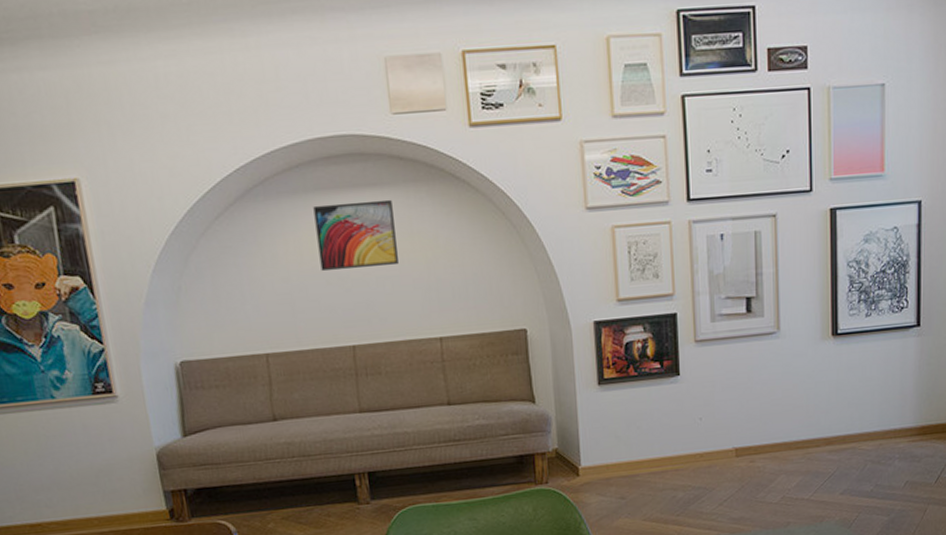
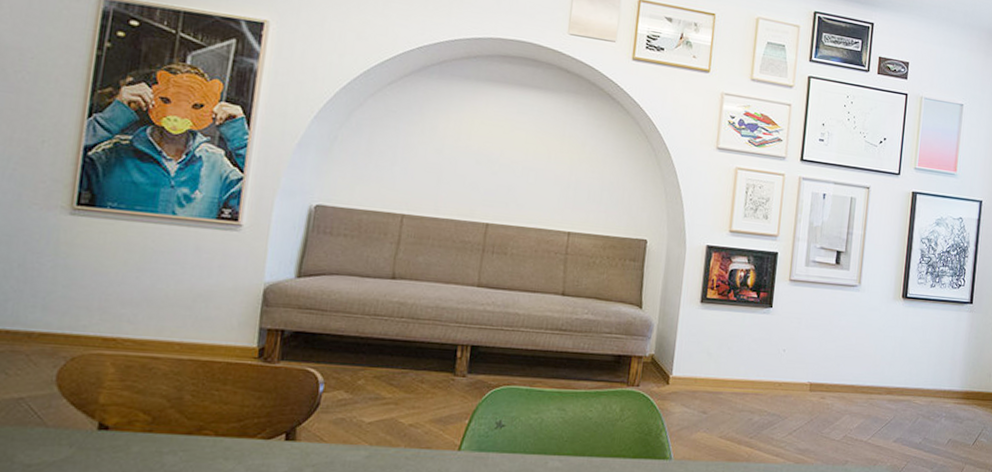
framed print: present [313,199,398,272] -> none [474,93,552,159]

